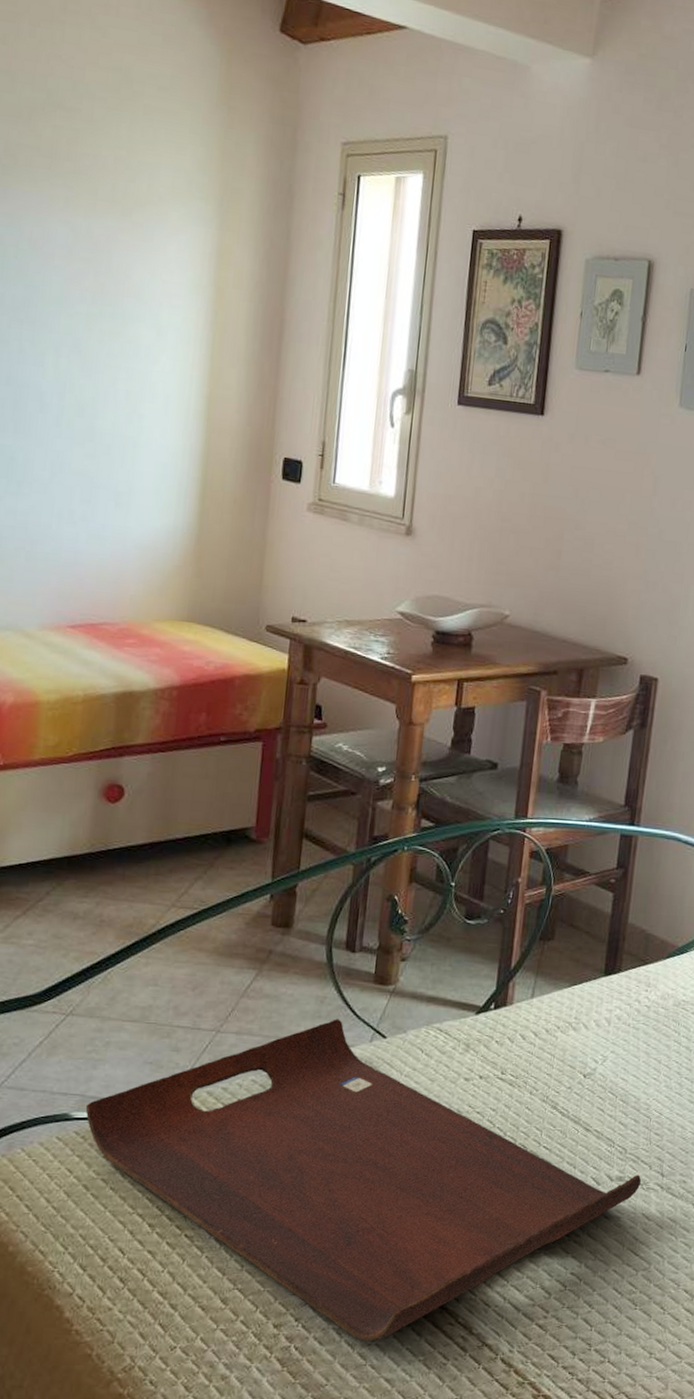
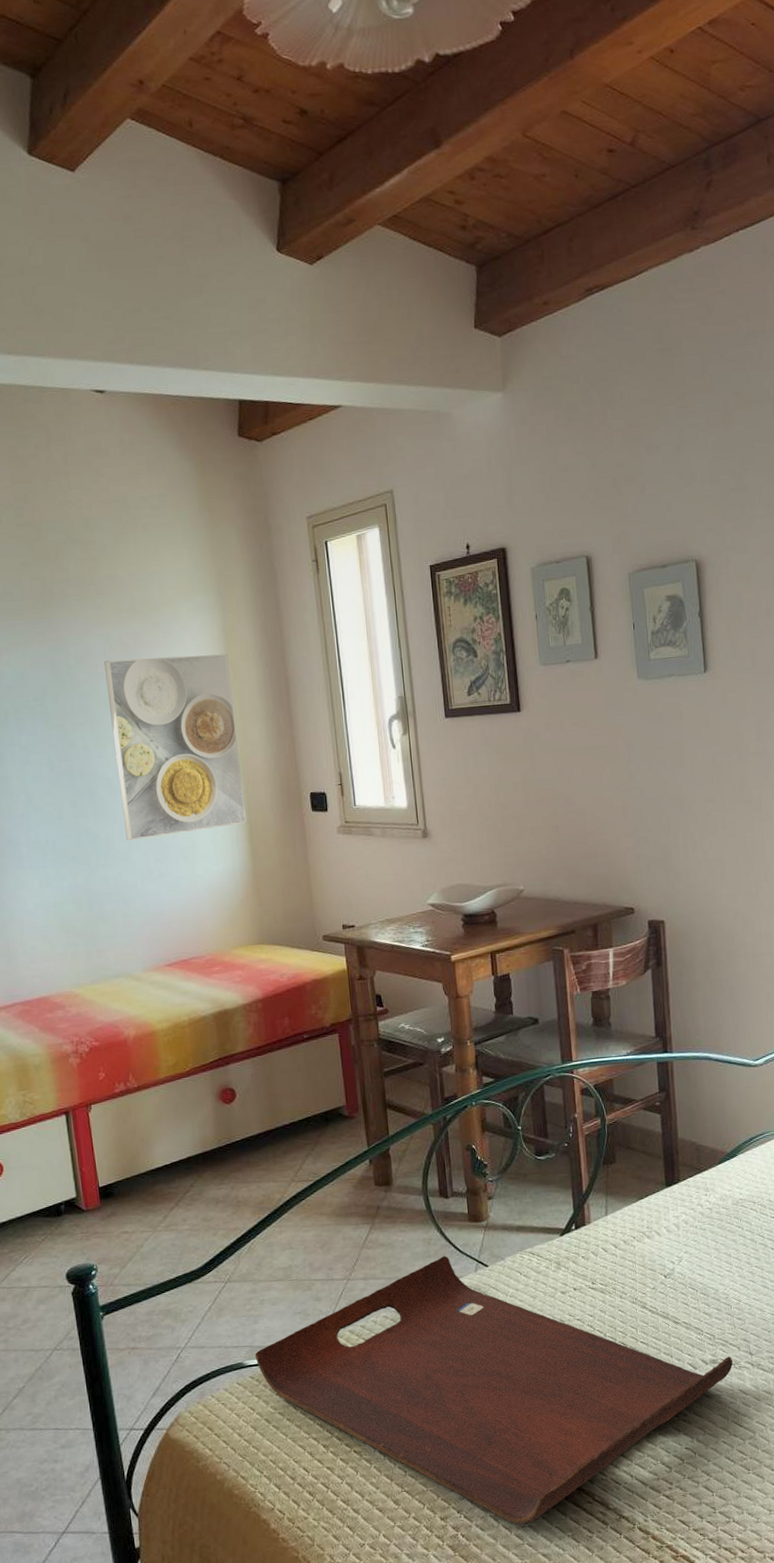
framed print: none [49,253,217,478] -> present [104,654,247,841]

